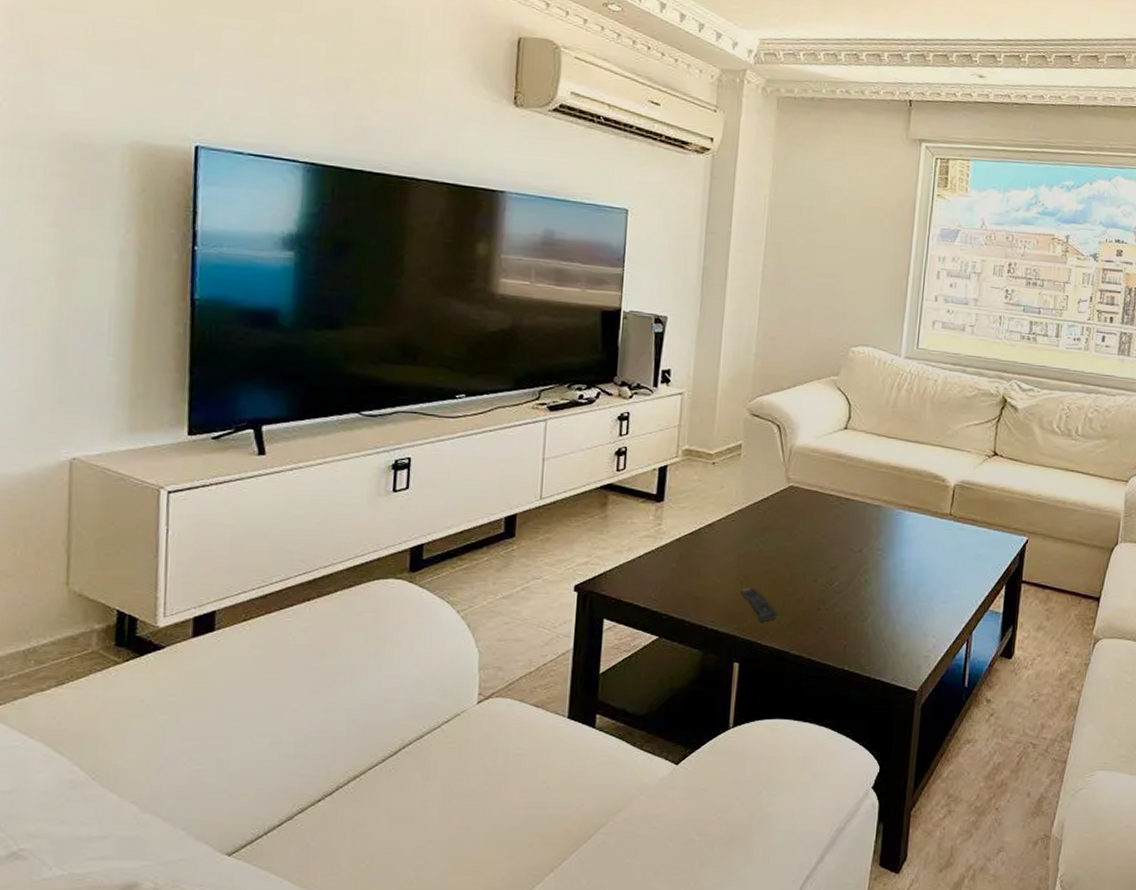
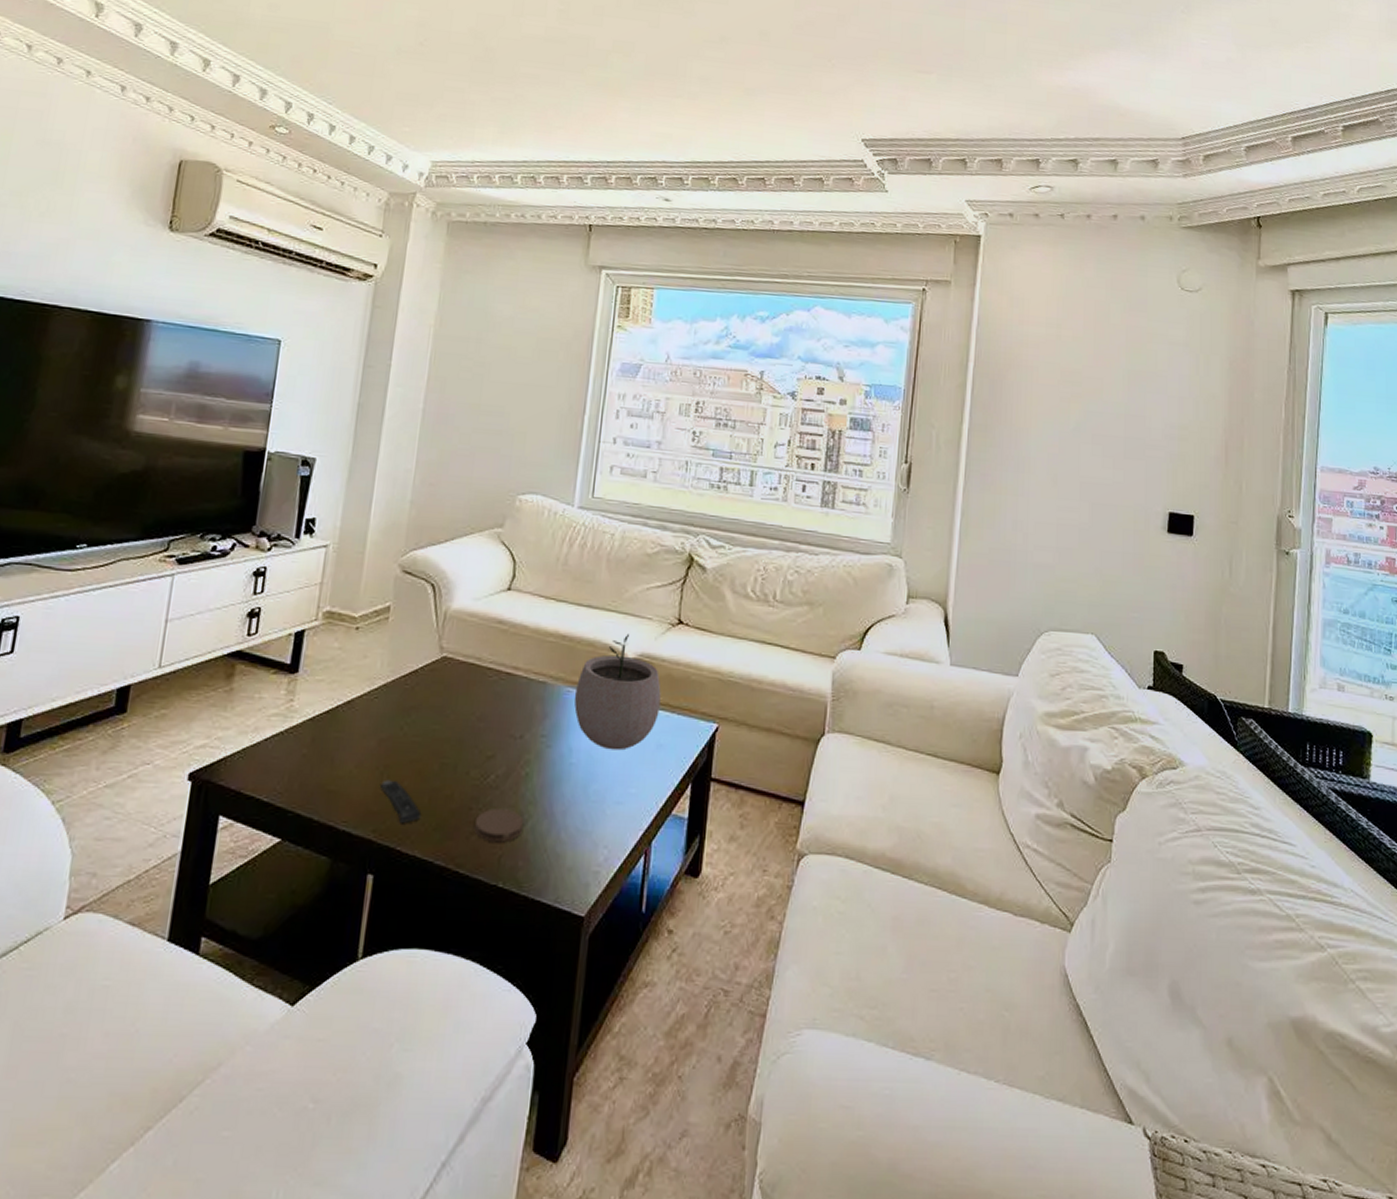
coaster: none [823,608,865,635] -> present [475,808,524,843]
plant pot: none [904,464,979,560] -> present [574,633,661,751]

